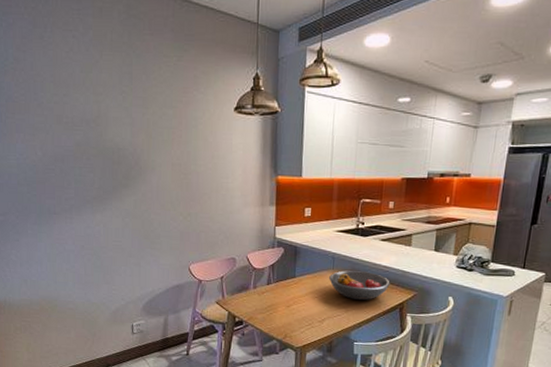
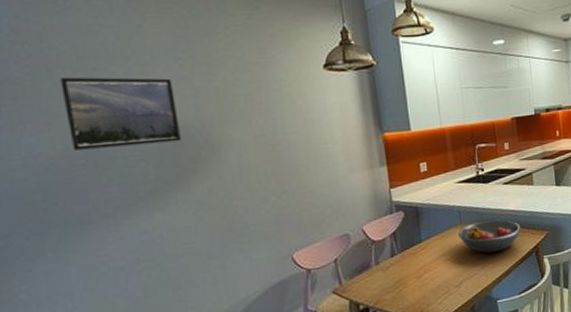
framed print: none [43,100,119,161] -> present [60,77,181,150]

